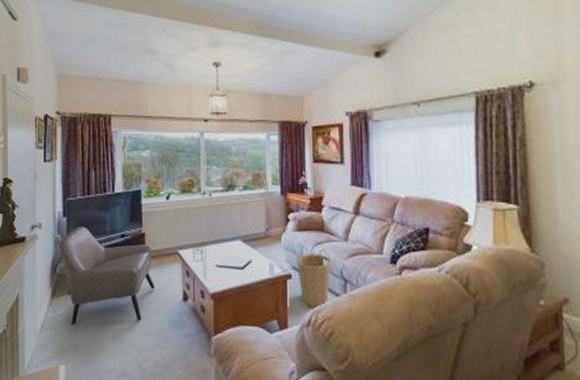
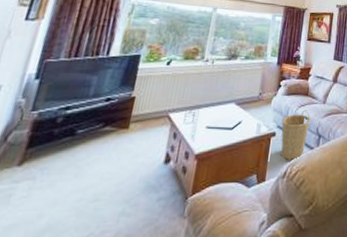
armchair: present [60,226,155,325] -> none [12,89,140,202]

